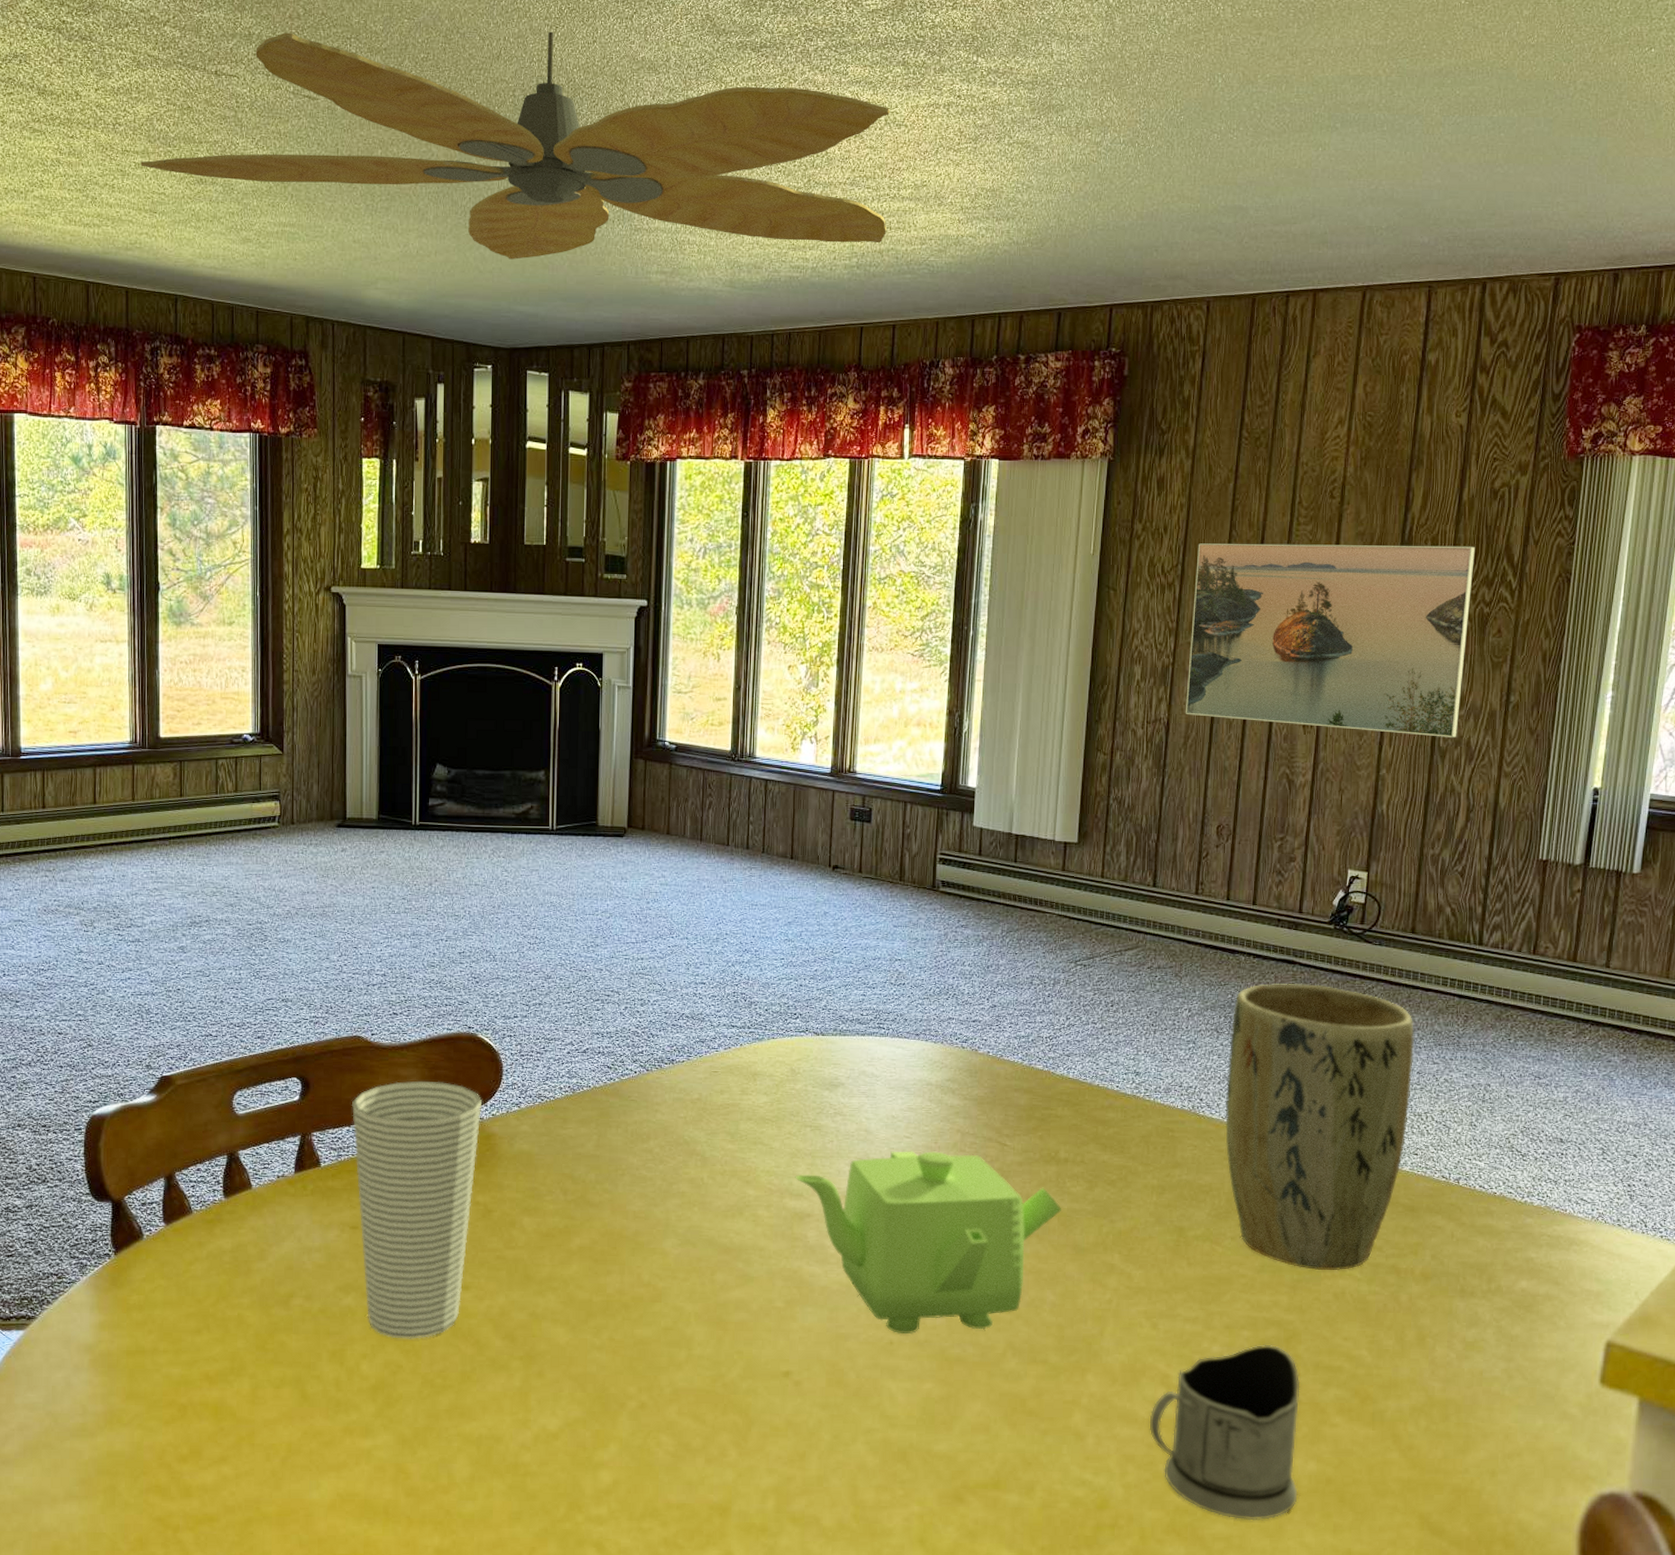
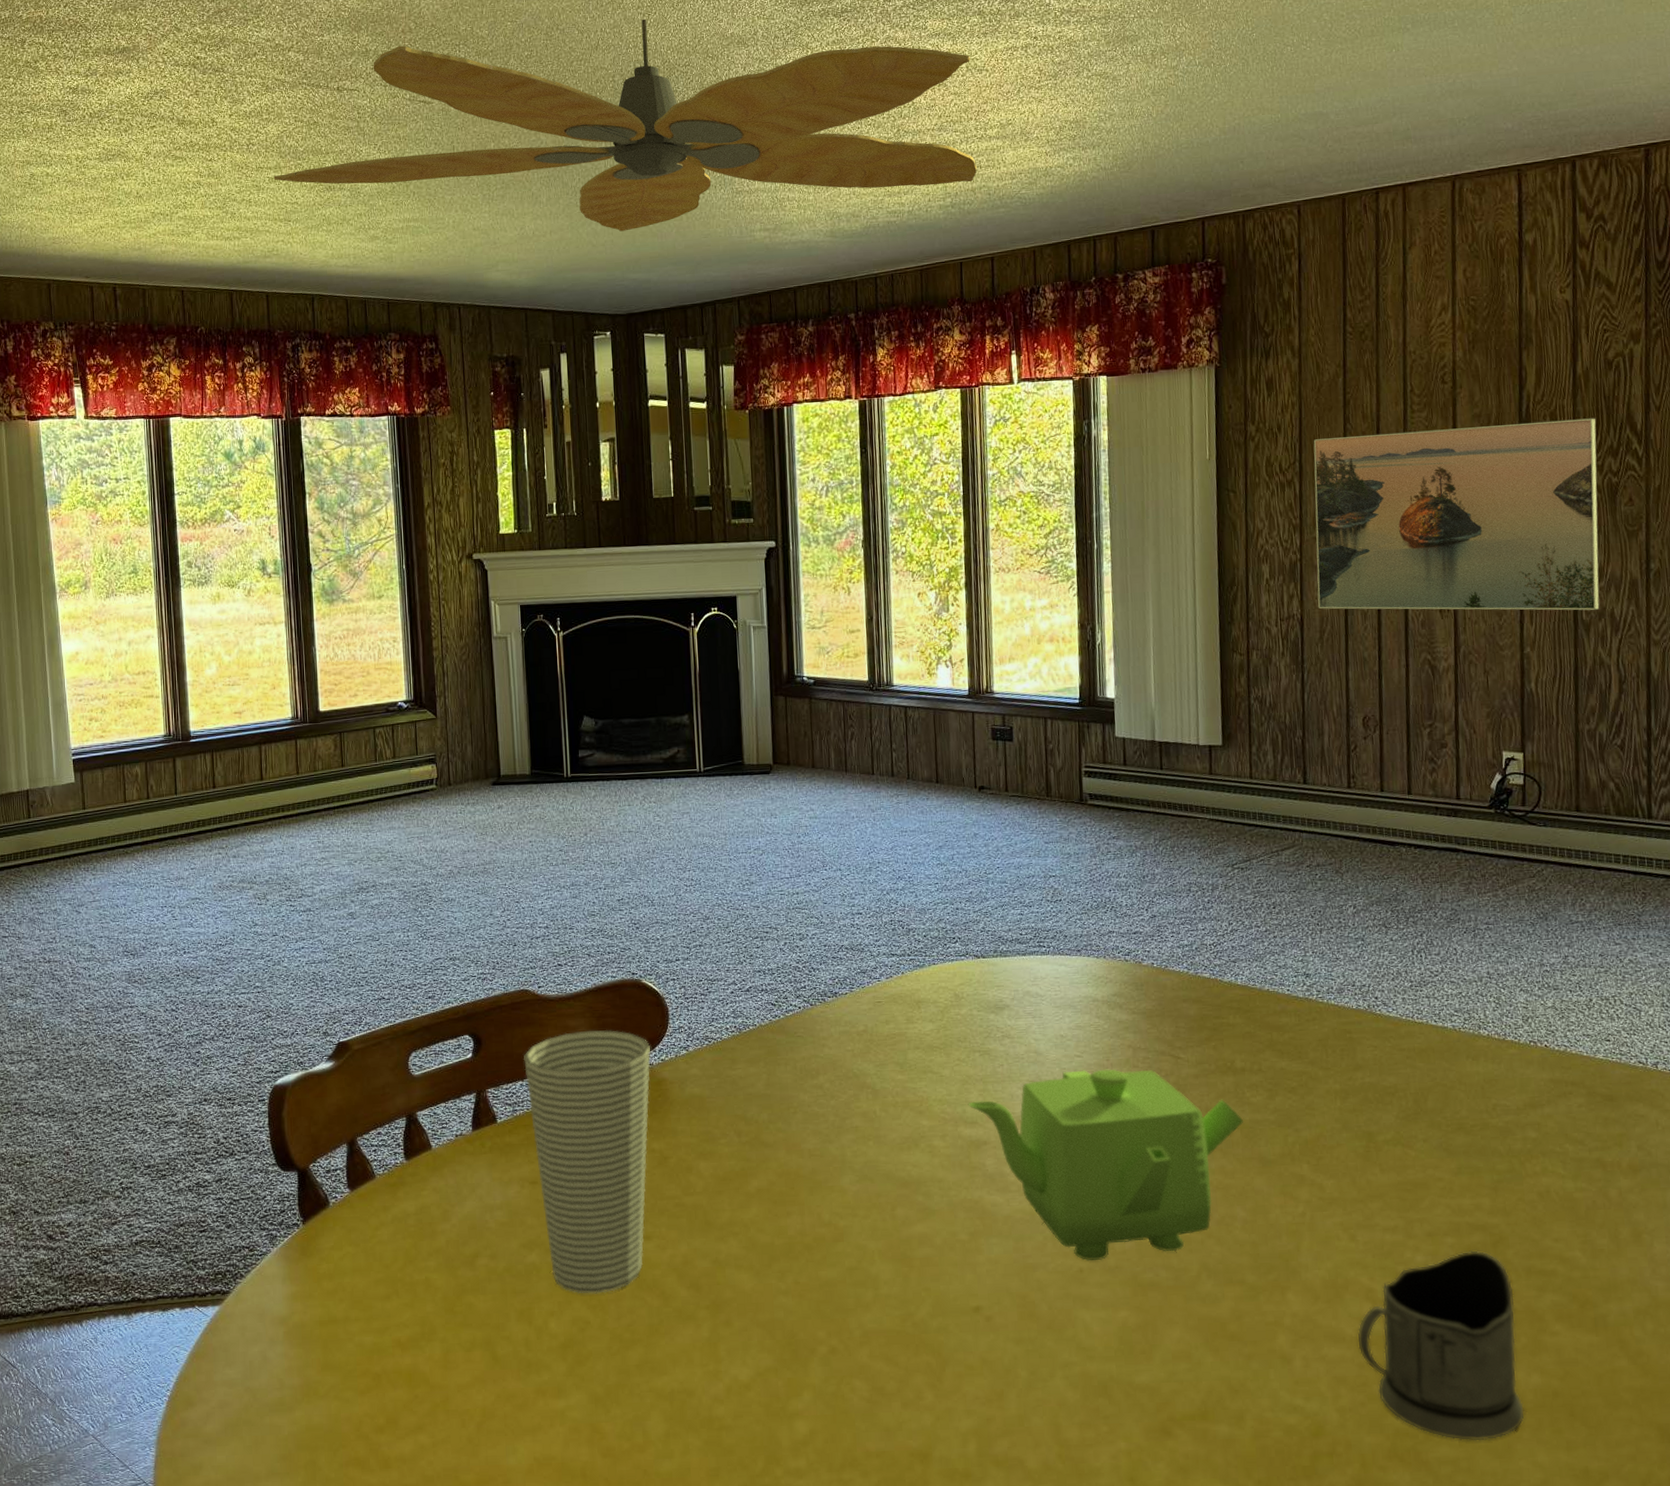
plant pot: present [1225,984,1414,1271] -> none [1399,871,1596,1169]

